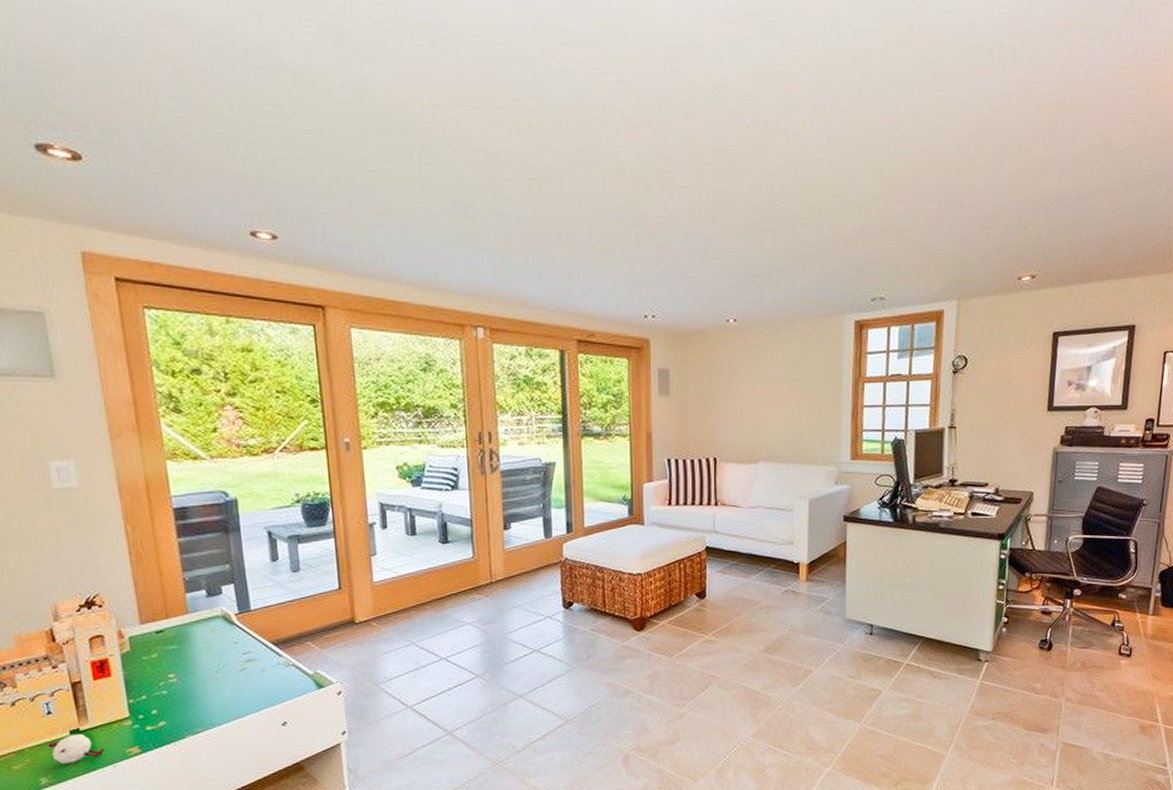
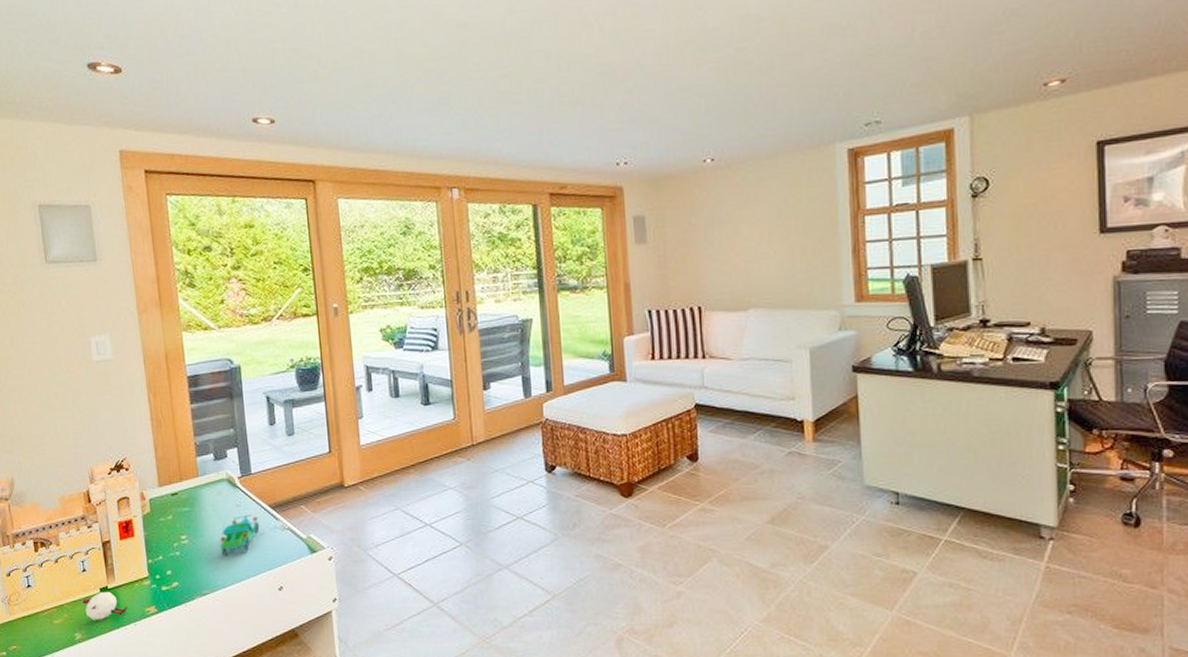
toy car: none [214,652,261,694] -> present [220,515,260,556]

